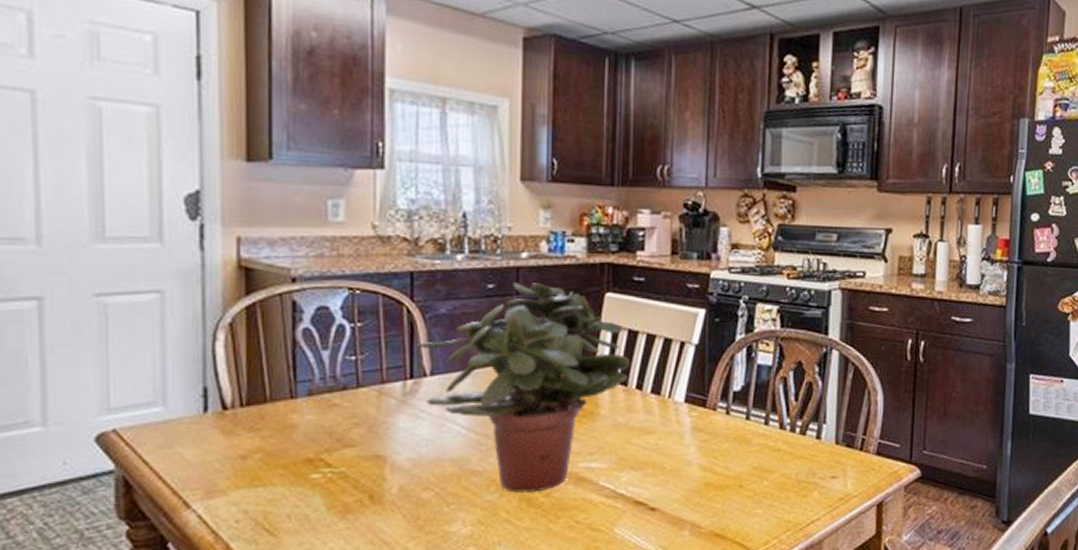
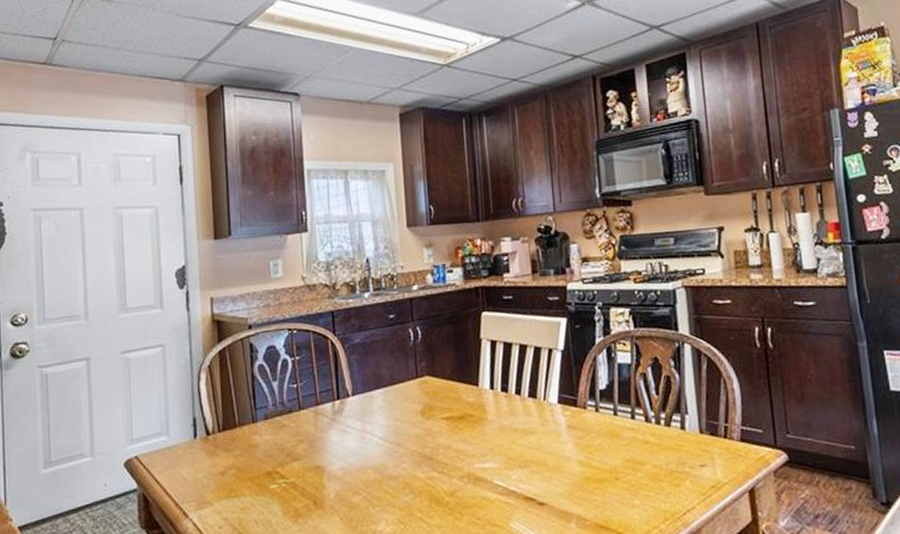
potted plant: present [417,282,629,493] -> none [341,309,508,494]

